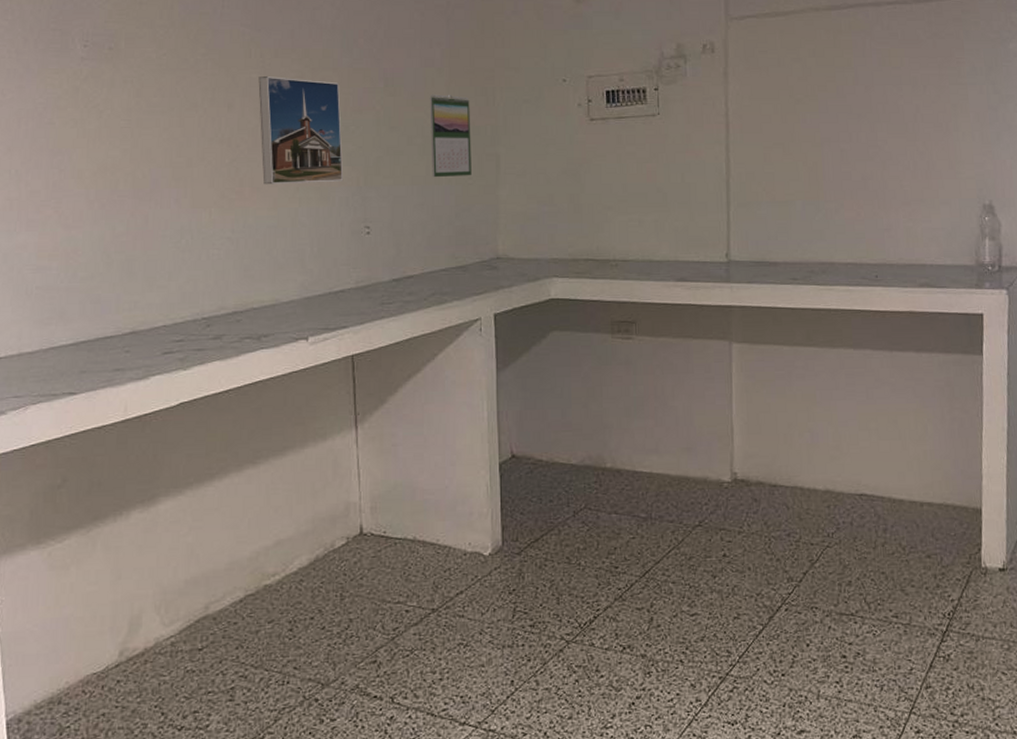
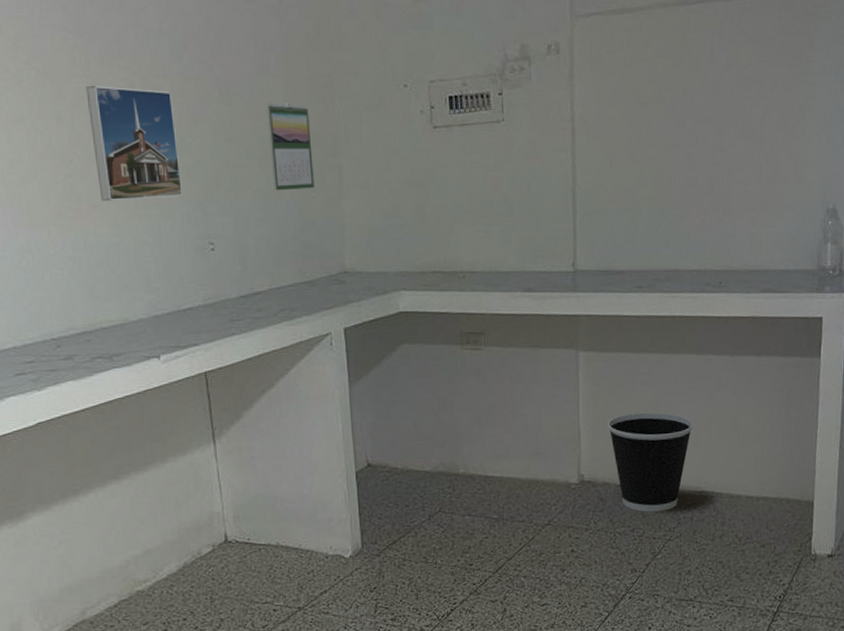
wastebasket: none [761,408,852,515] -> present [607,412,694,512]

